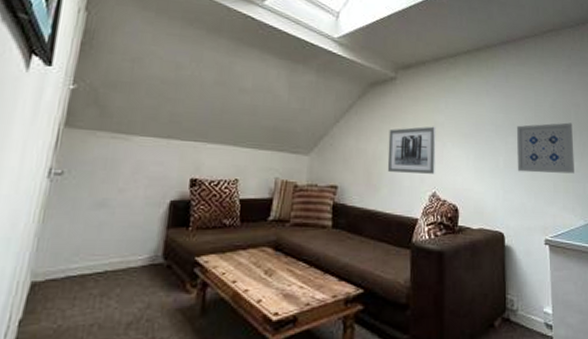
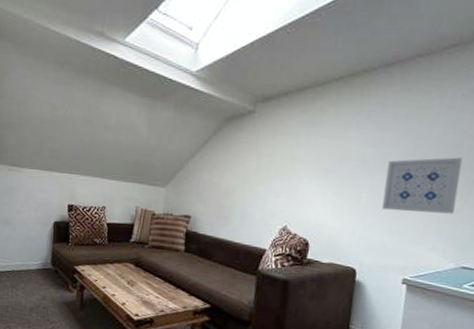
wall art: present [387,126,436,174] -> none [239,161,294,209]

